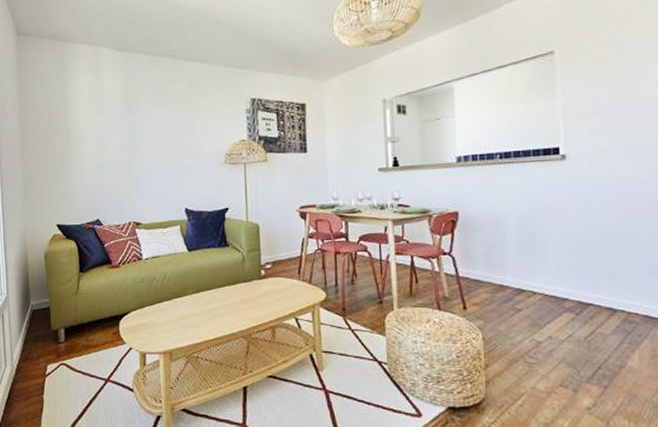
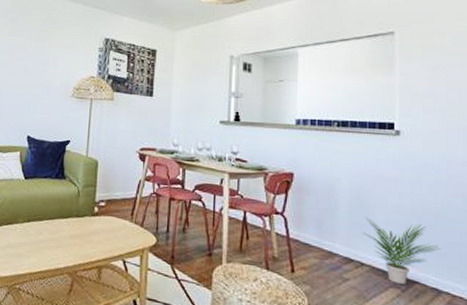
potted plant: none [532,246,614,308] -> present [362,217,441,284]

